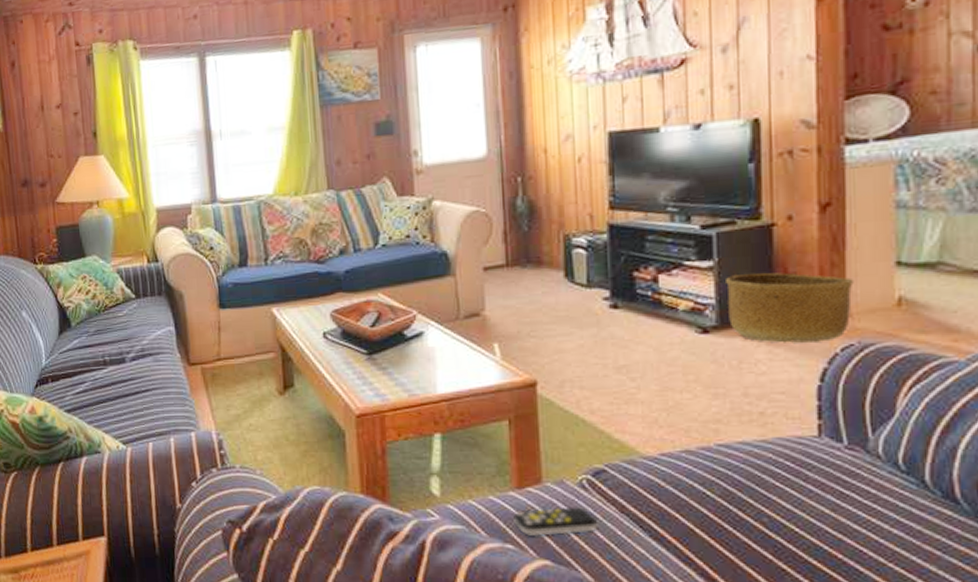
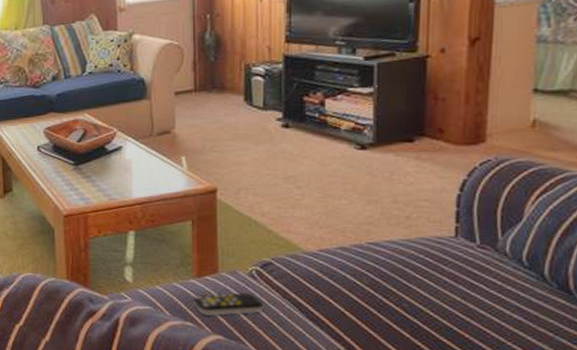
basket: present [726,272,854,343] -> none [383,97,495,158]

